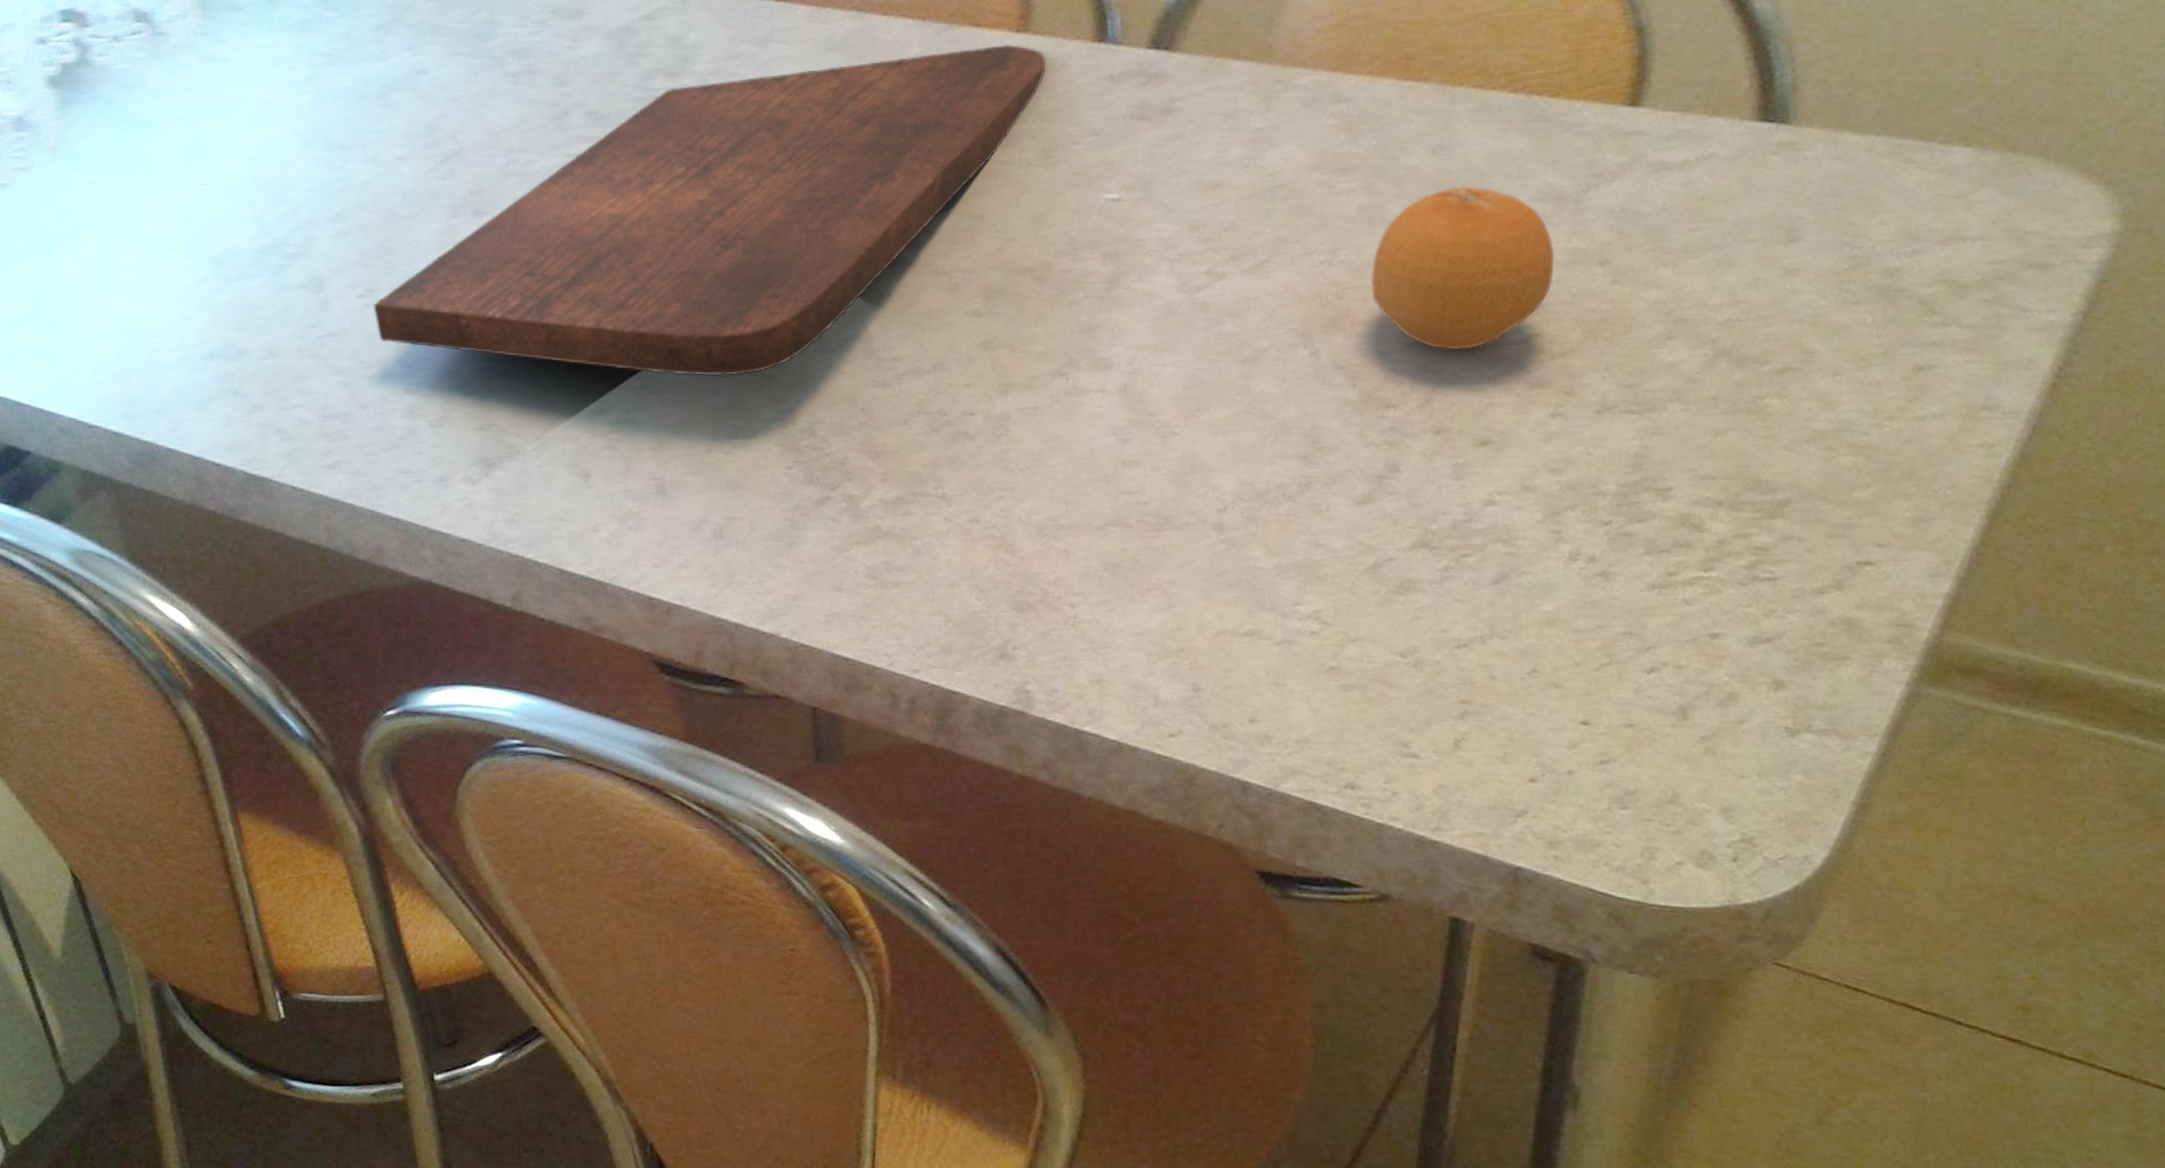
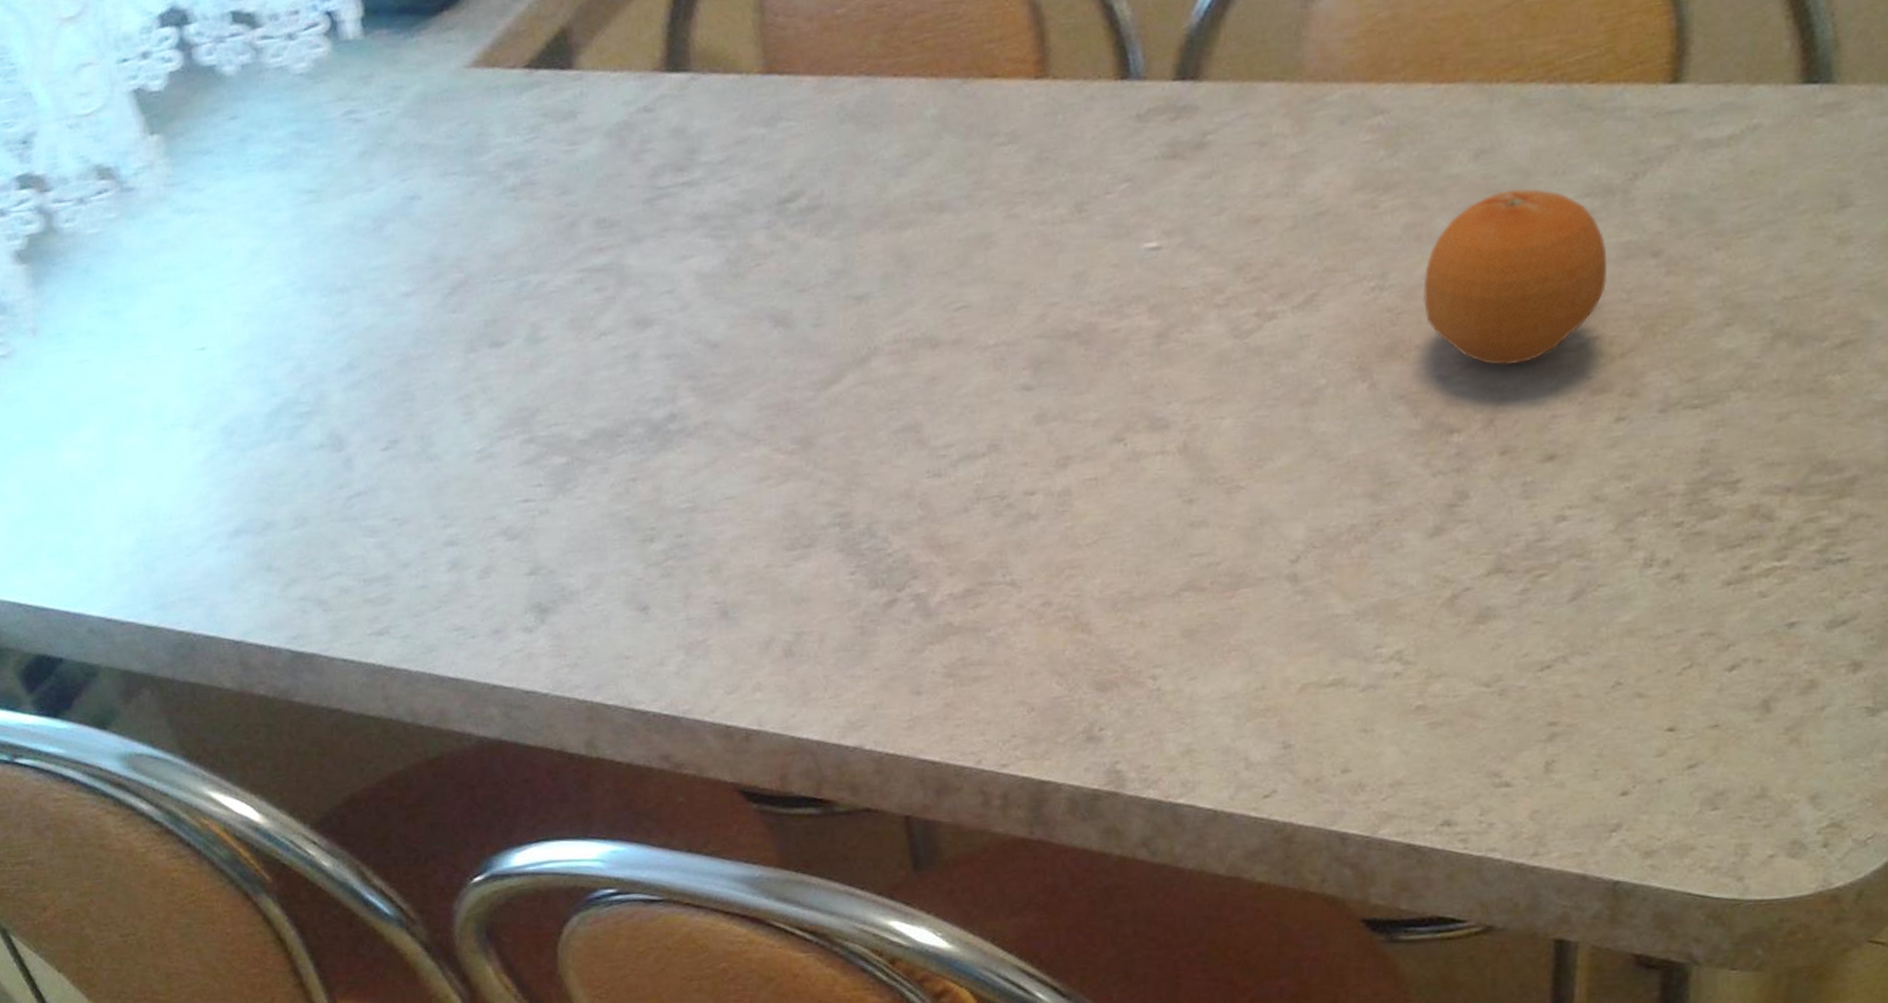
cutting board: present [373,43,1047,377] -> none [399,92,1070,495]

